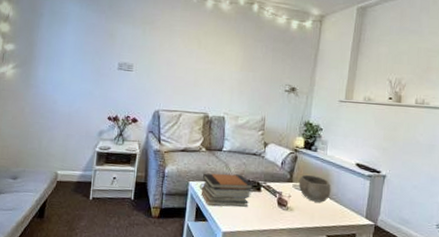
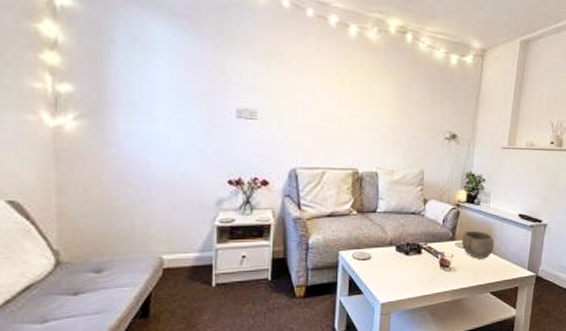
book stack: present [201,173,253,207] -> none [354,238,413,277]

